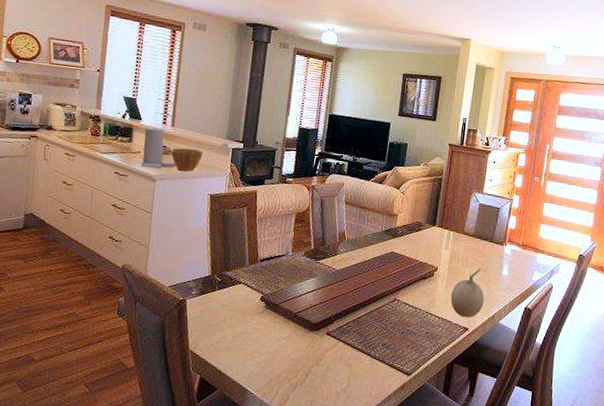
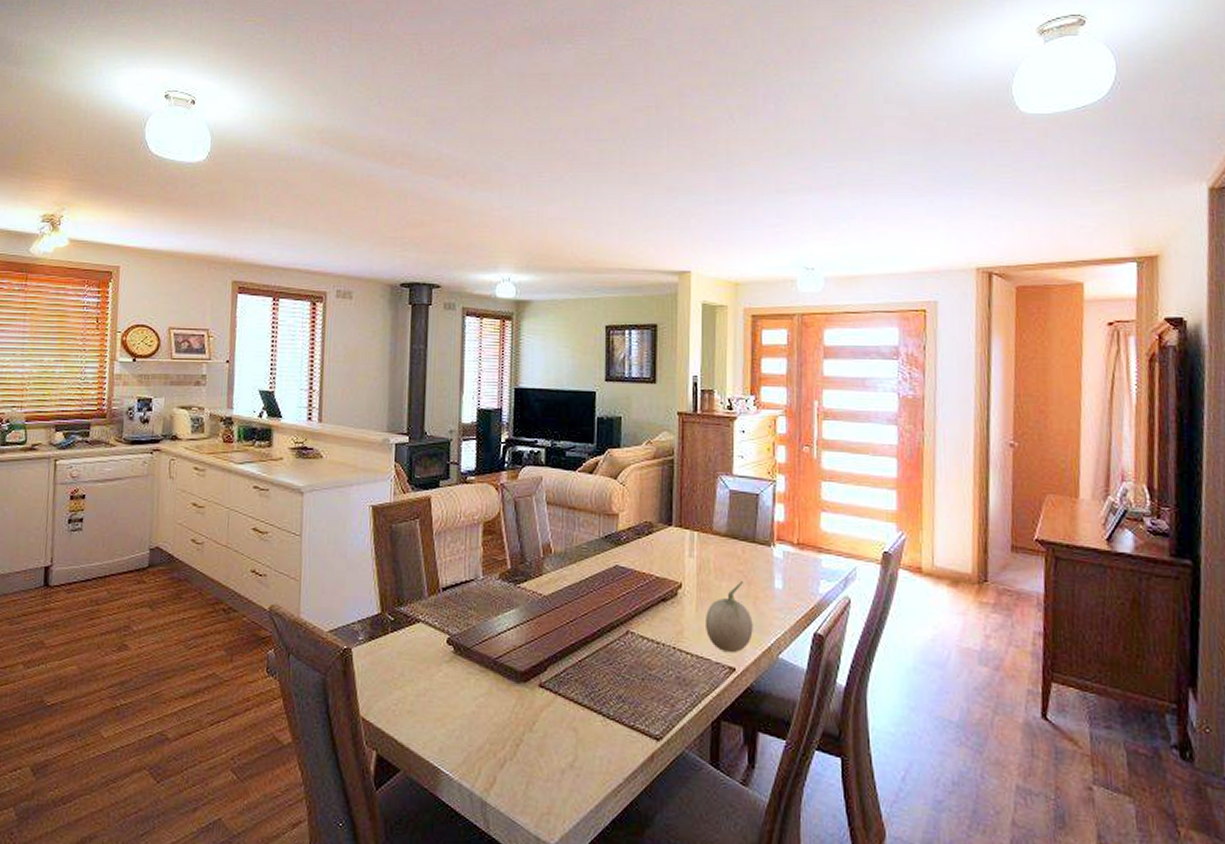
paper towel: present [142,127,176,168] -> none [286,425,327,477]
bowl: present [171,148,203,172] -> none [320,448,360,478]

